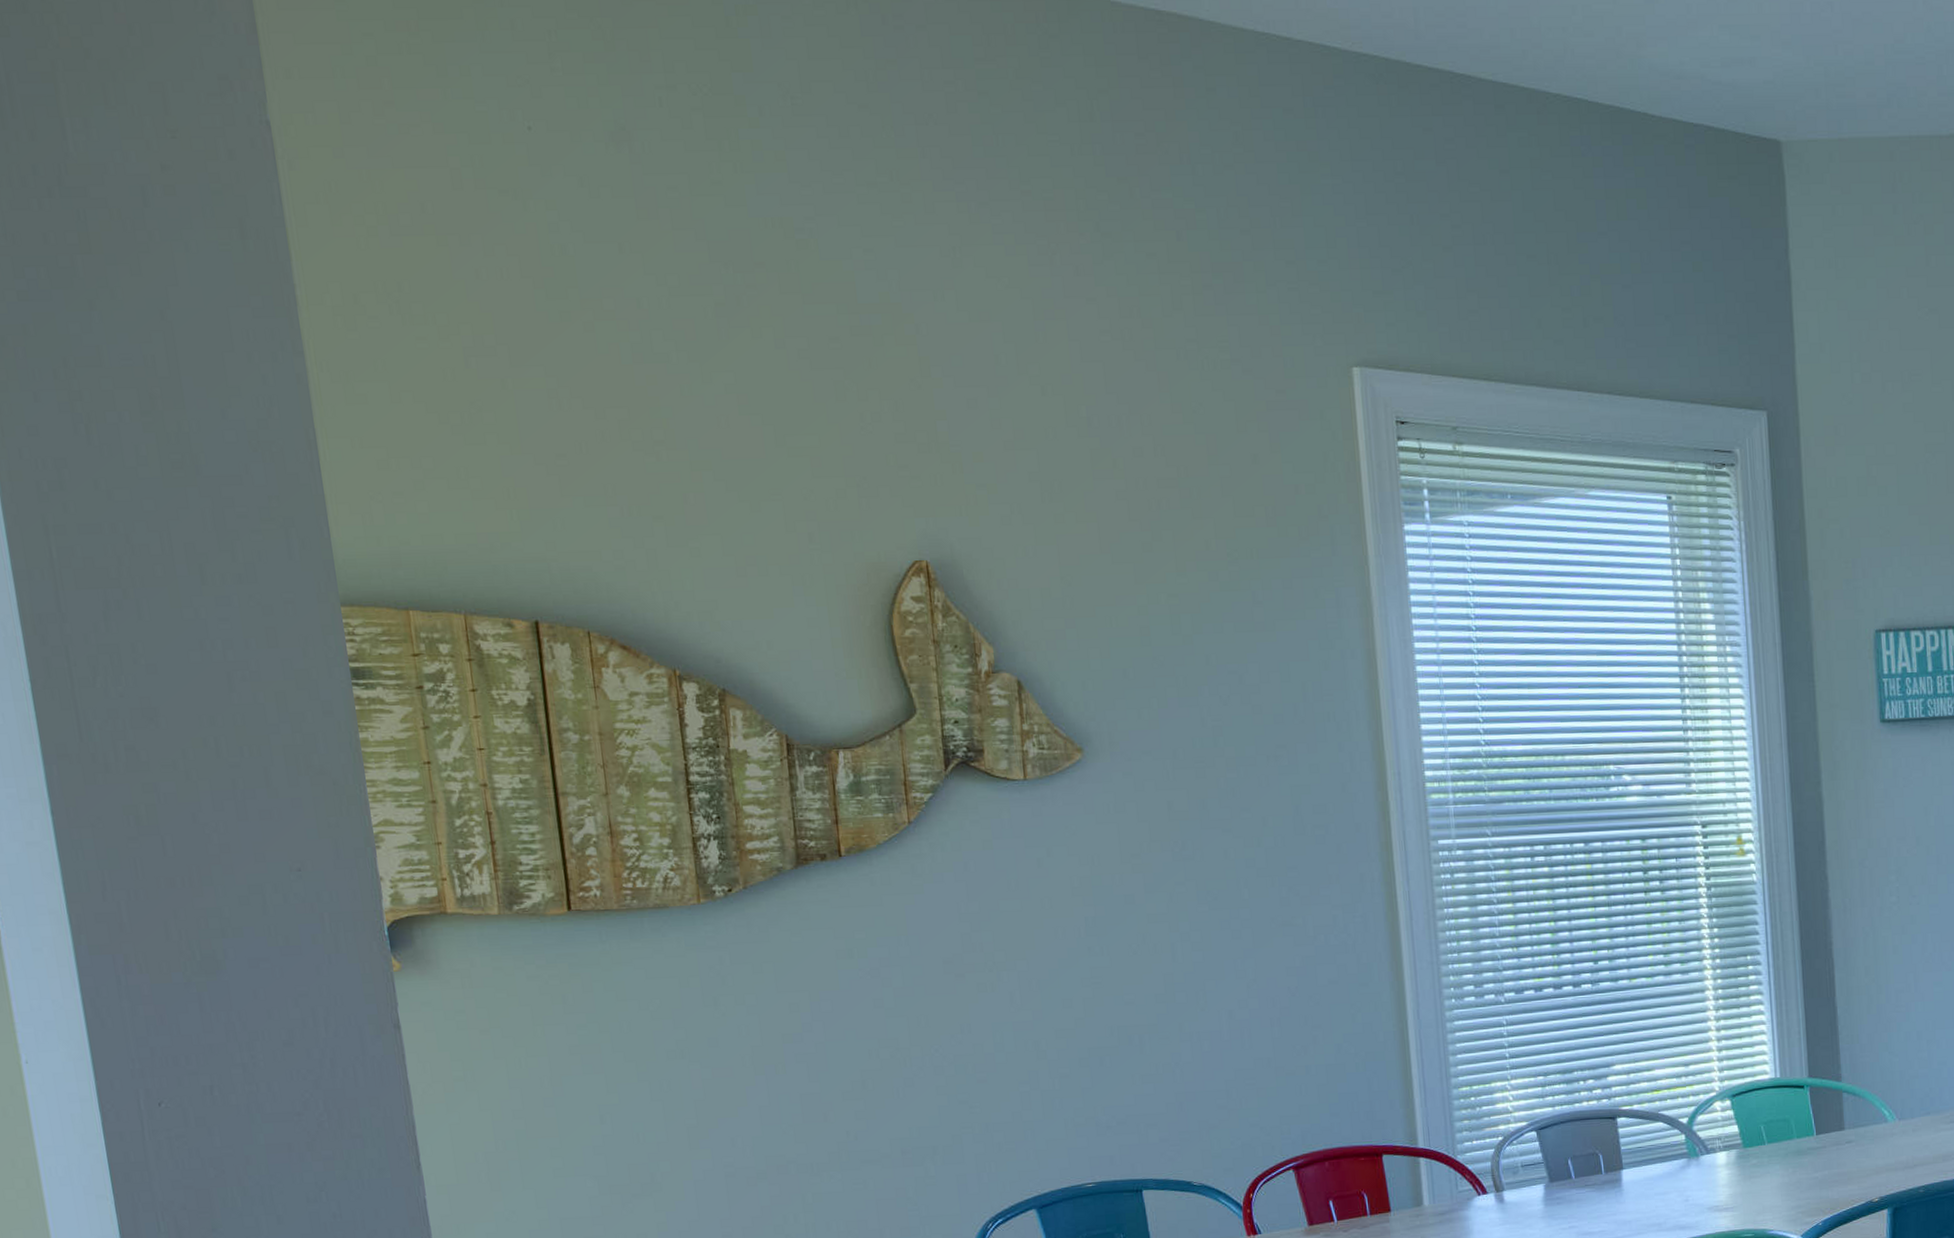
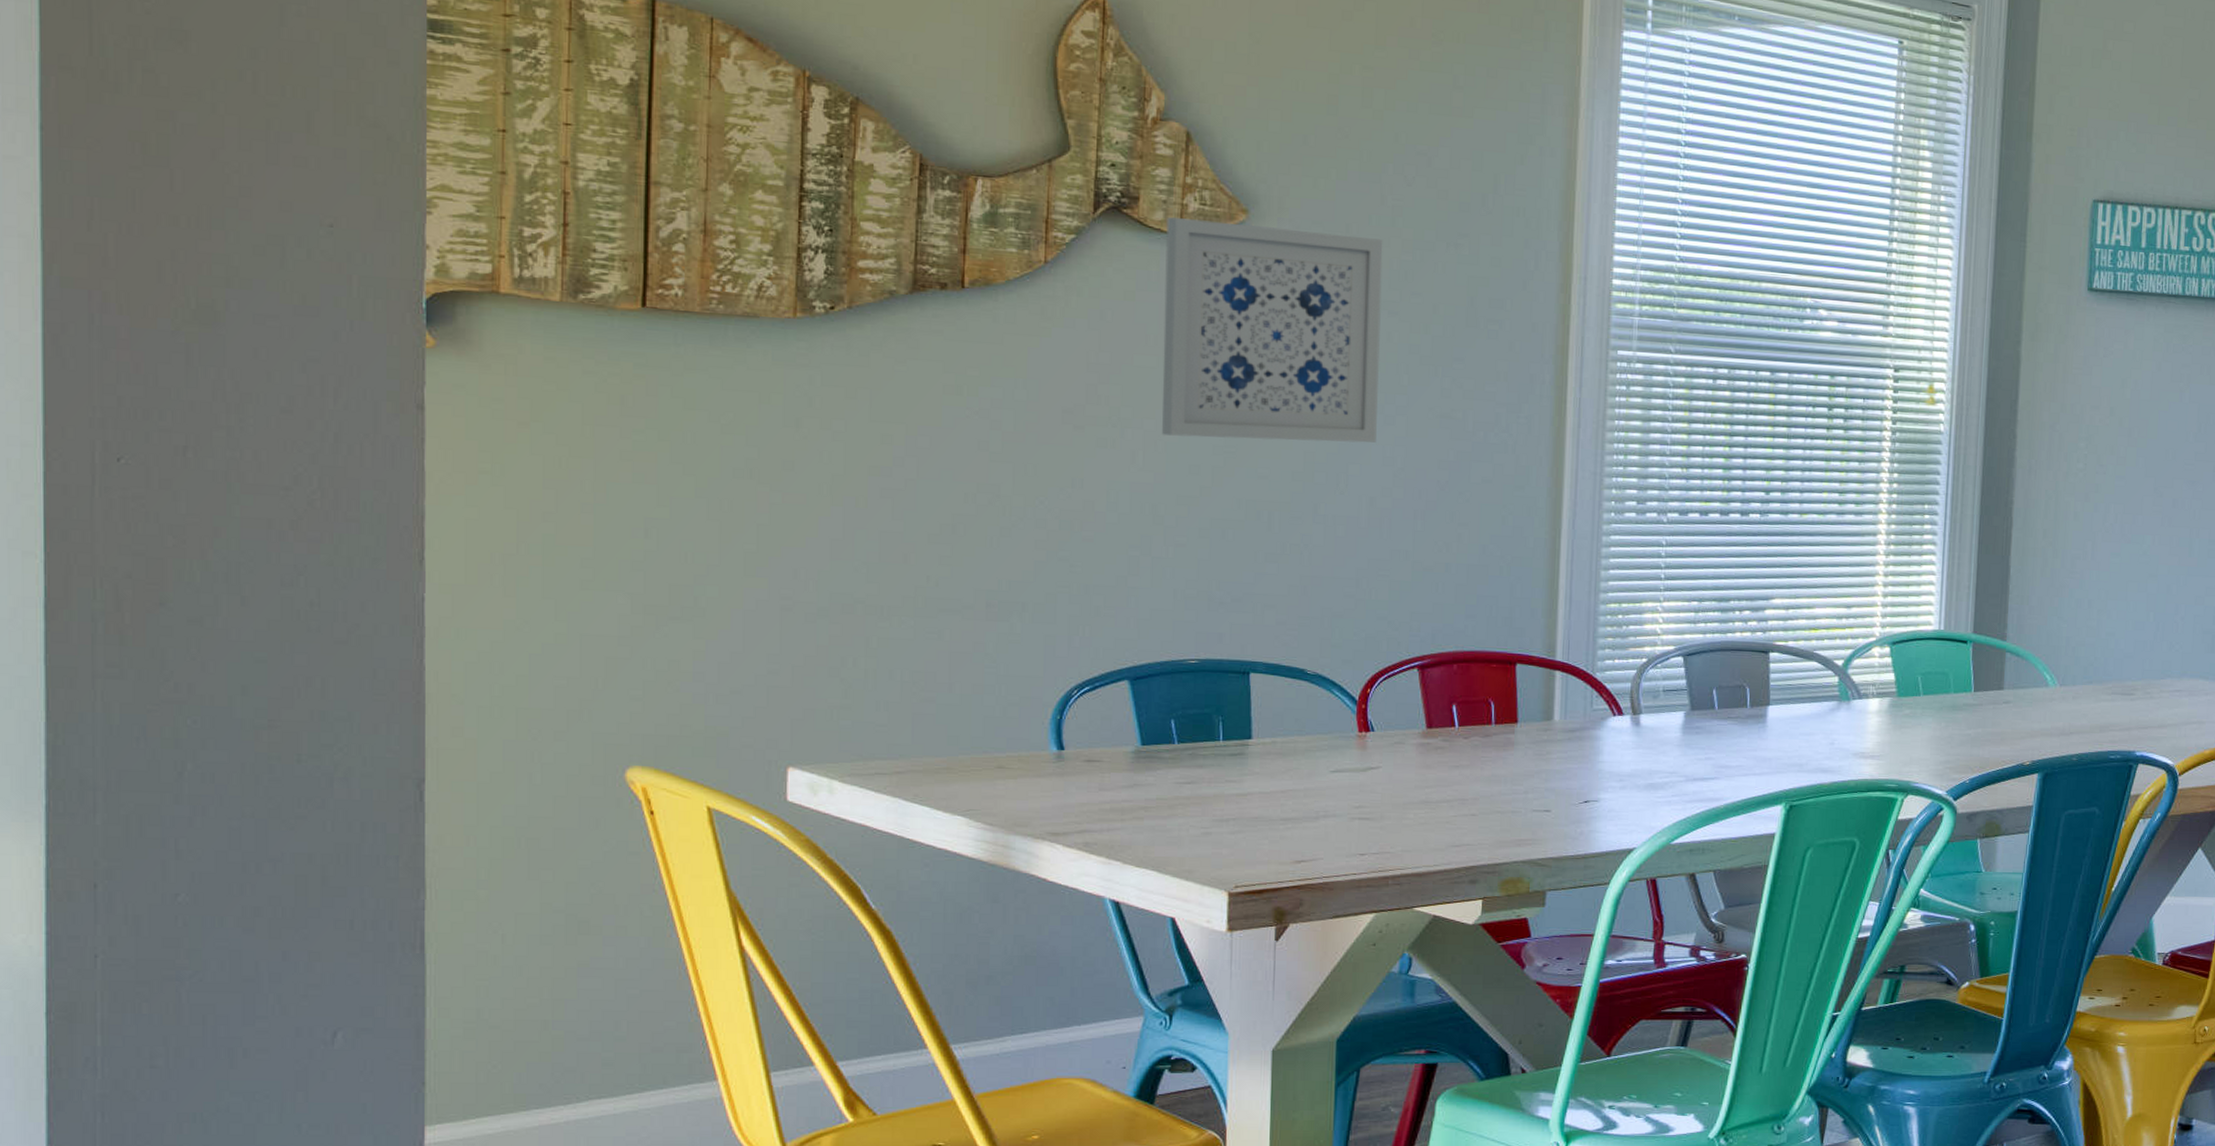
wall art: none [1011,760,1227,974] -> present [1162,217,1383,443]

